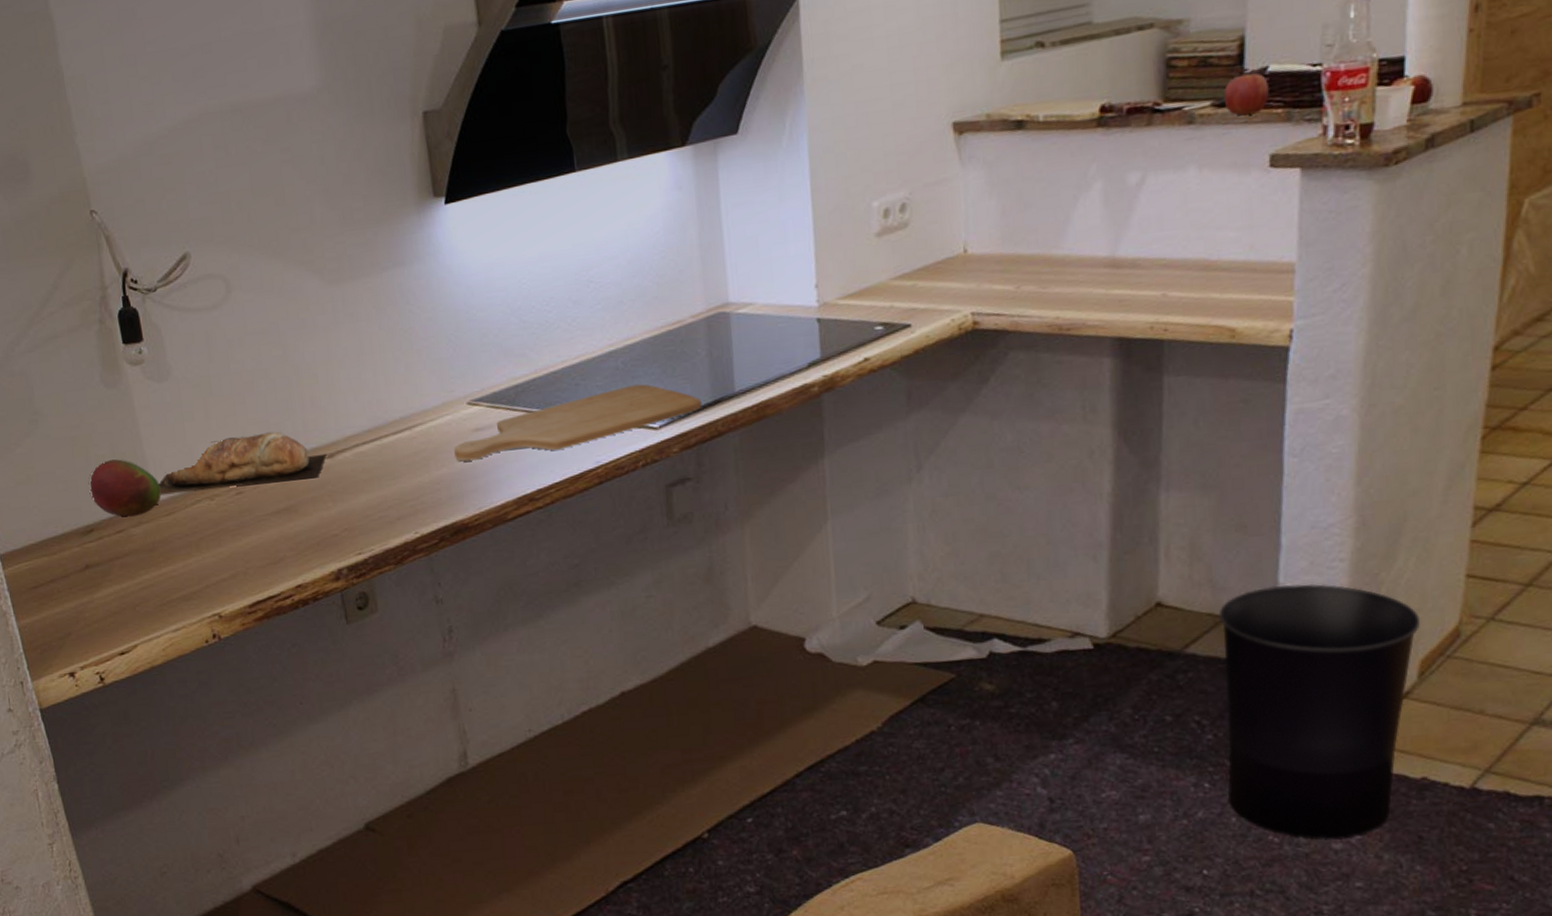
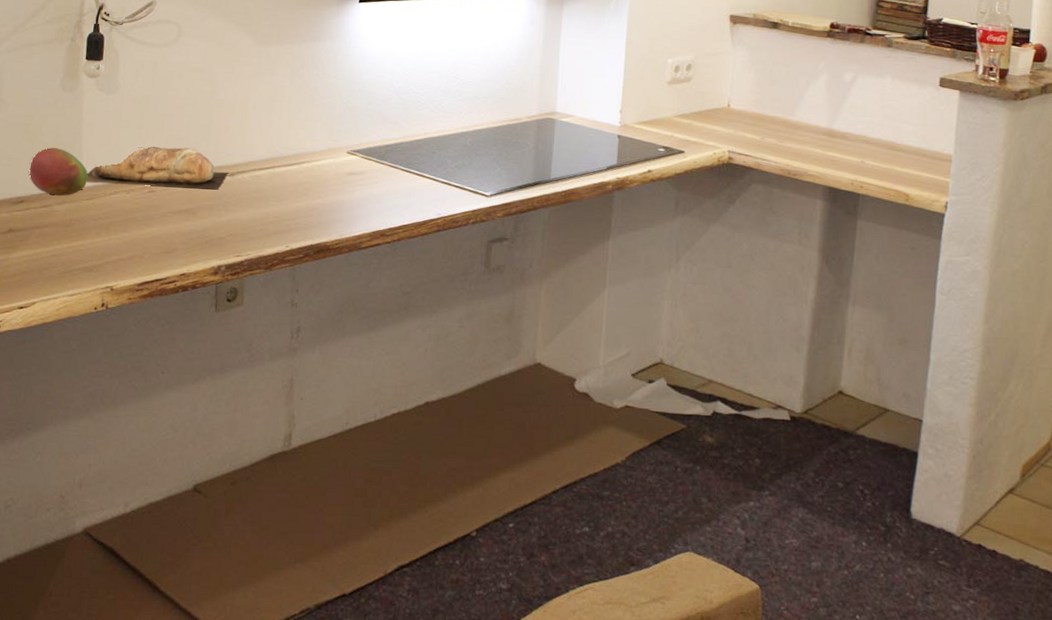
chopping board: present [454,384,702,462] -> none [329,160,525,200]
waste bin: present [1218,583,1421,839] -> none [880,390,1024,602]
fruit: present [1223,68,1269,116] -> none [912,18,942,49]

